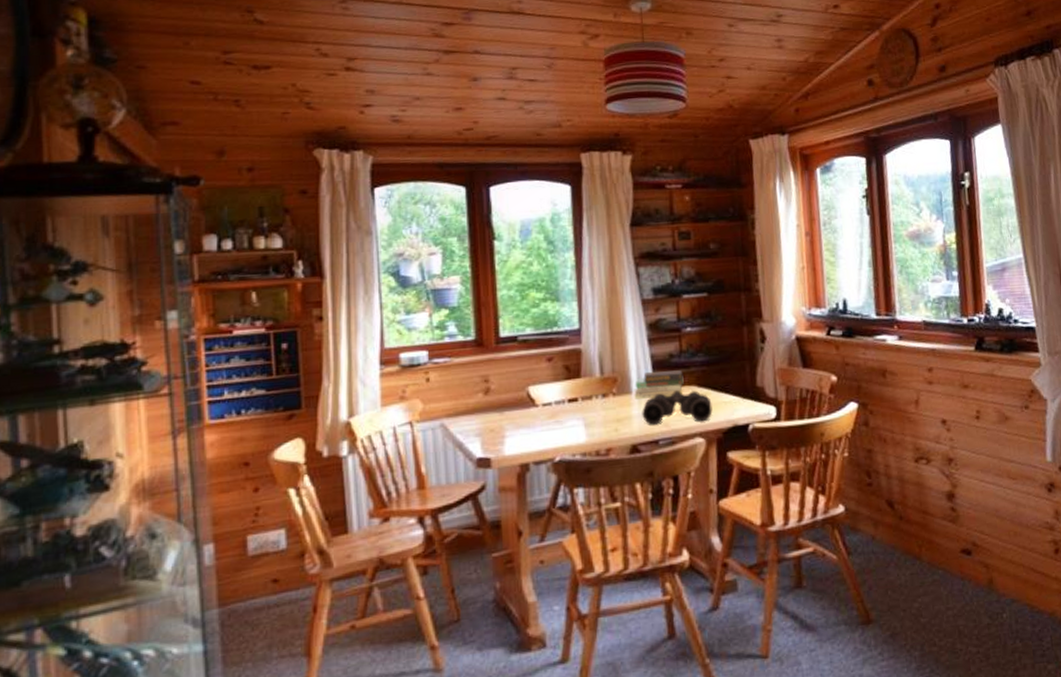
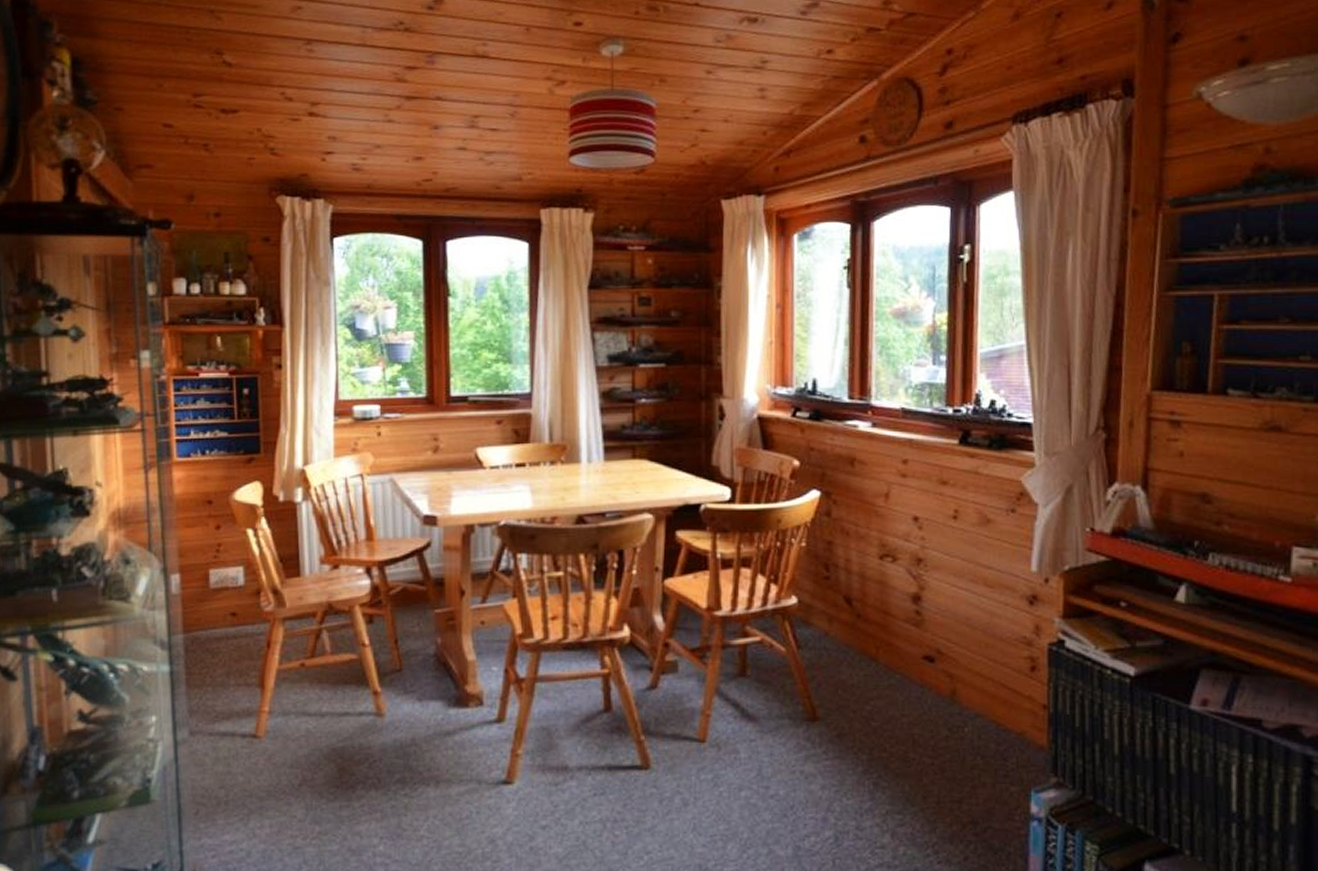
books: present [634,370,684,399] -> none [583,442,635,469]
binoculars: present [642,390,713,425] -> none [590,463,663,497]

